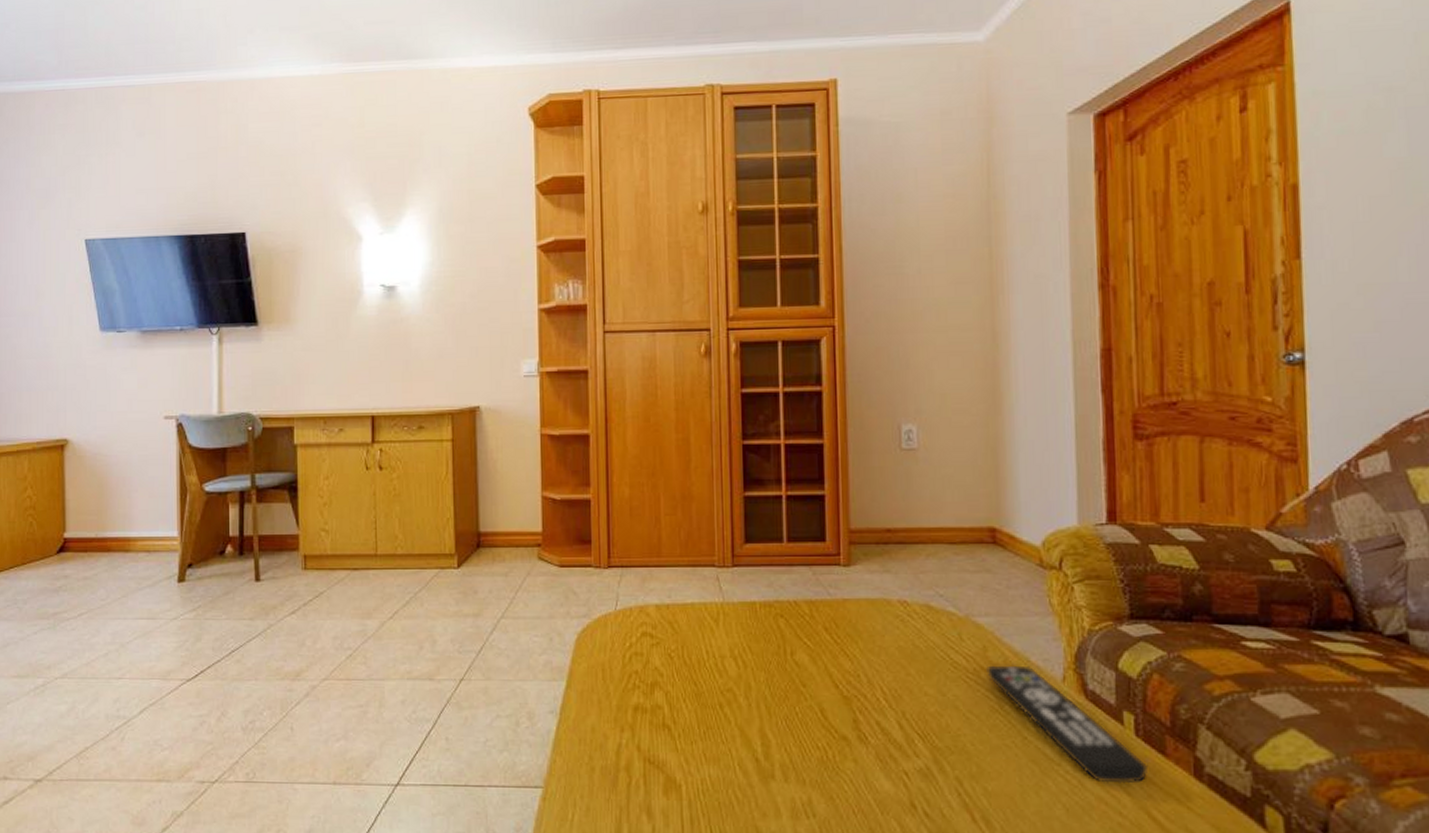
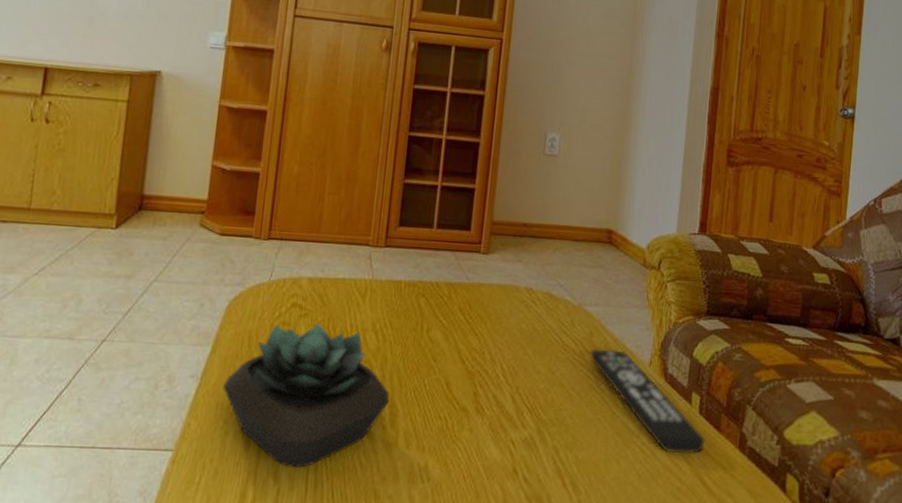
succulent plant: none [583,652,759,804] -> present [222,323,390,468]

